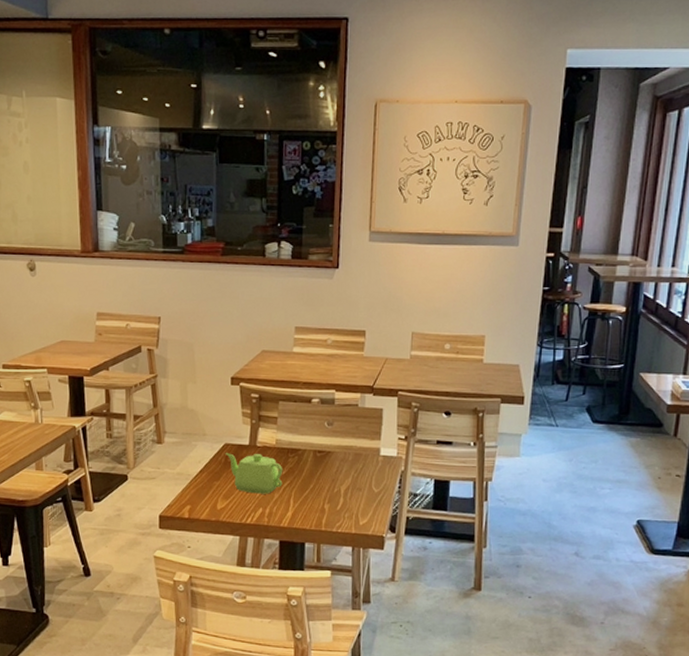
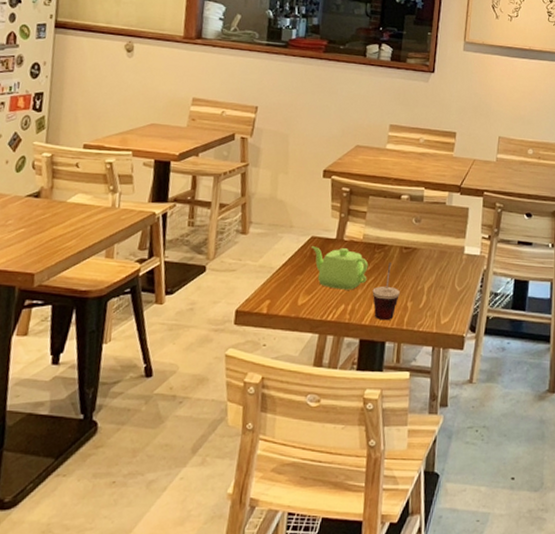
cup: none [289,467,316,523] -> present [372,263,400,321]

